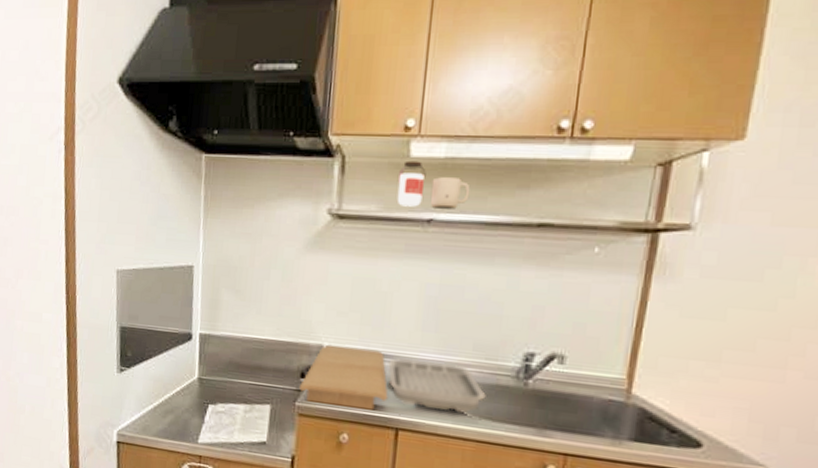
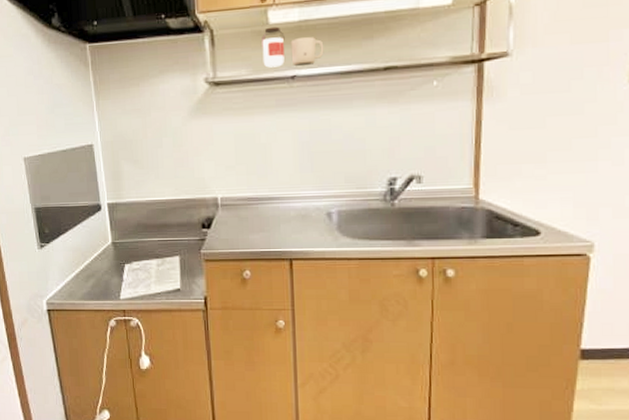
cutting board: present [298,344,388,411] -> none [201,194,280,248]
dish rack: present [388,358,486,414] -> none [275,197,361,238]

